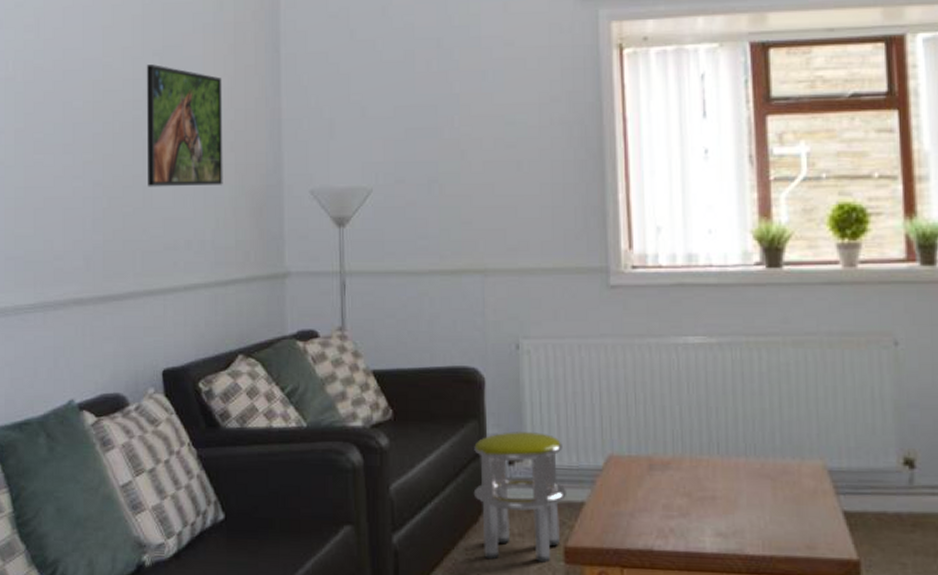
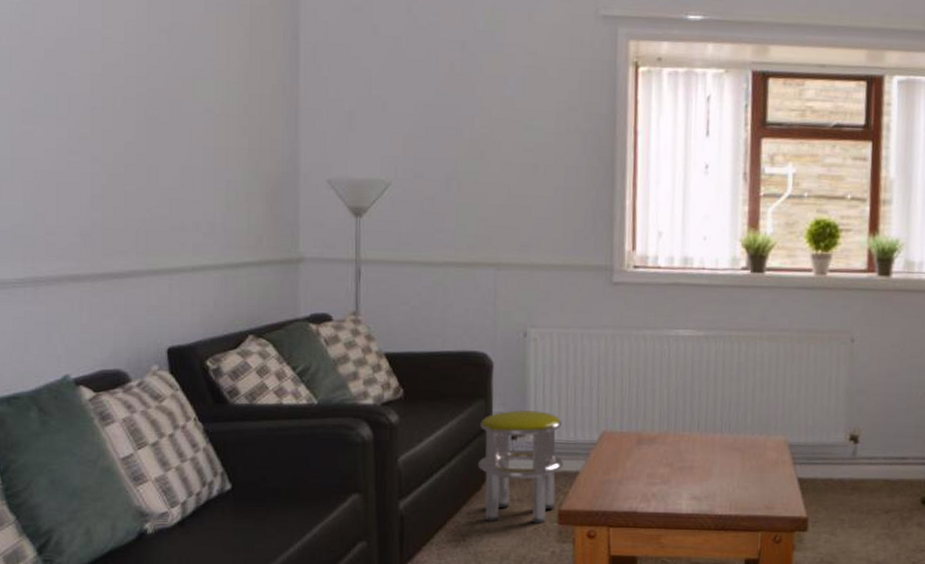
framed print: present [146,64,223,187] -> none [152,41,237,169]

